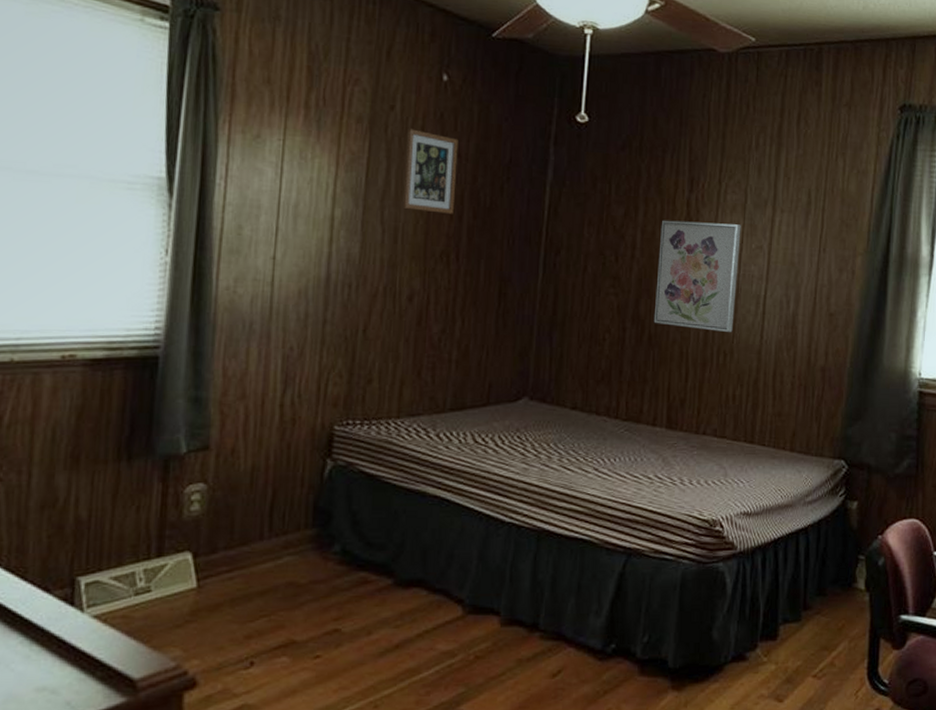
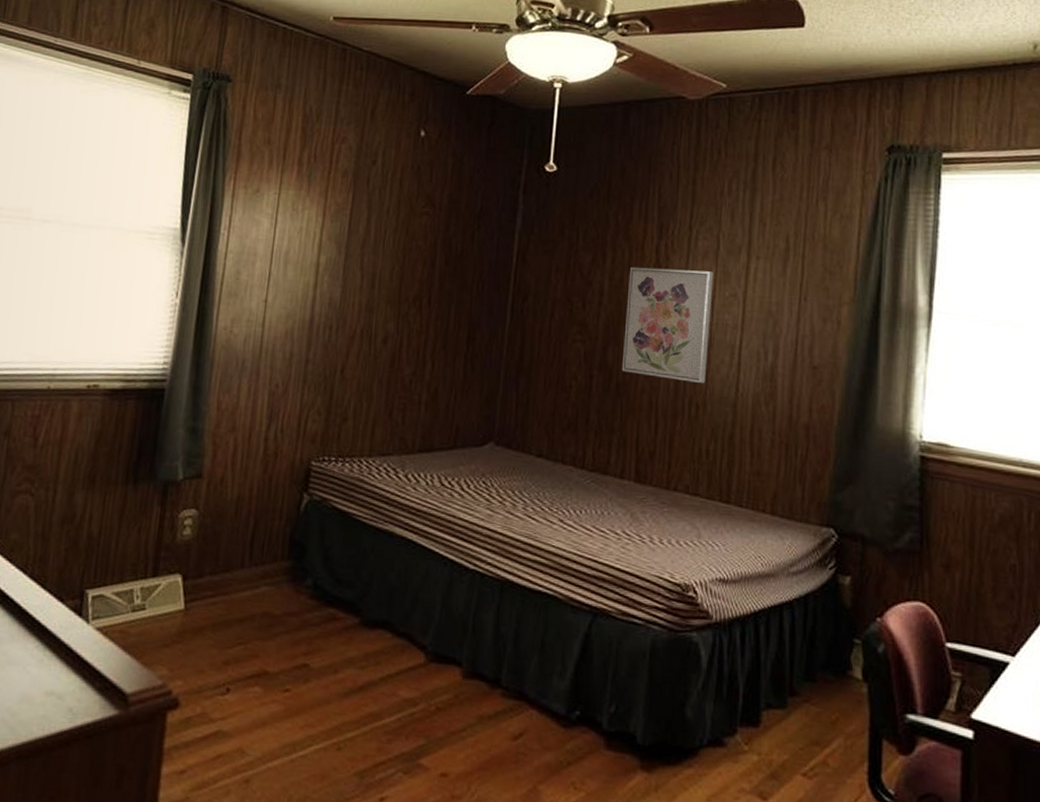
picture frame: present [402,129,459,214] -> none [380,181,433,261]

